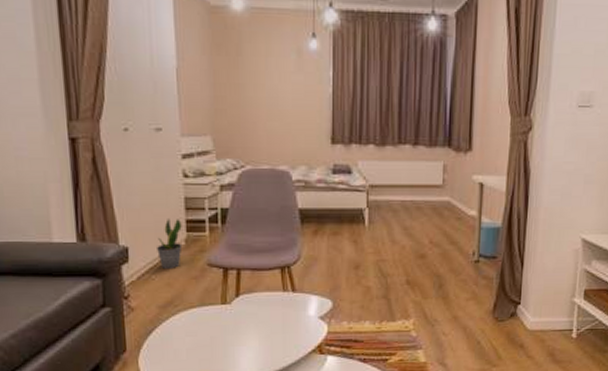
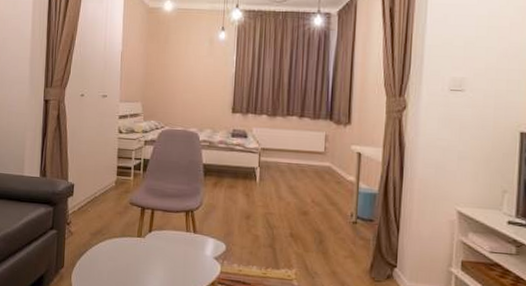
potted plant: present [157,219,183,270] -> none [94,164,114,205]

